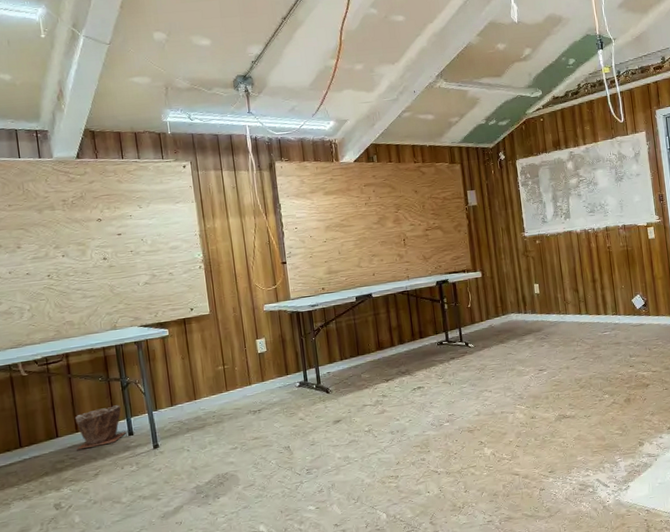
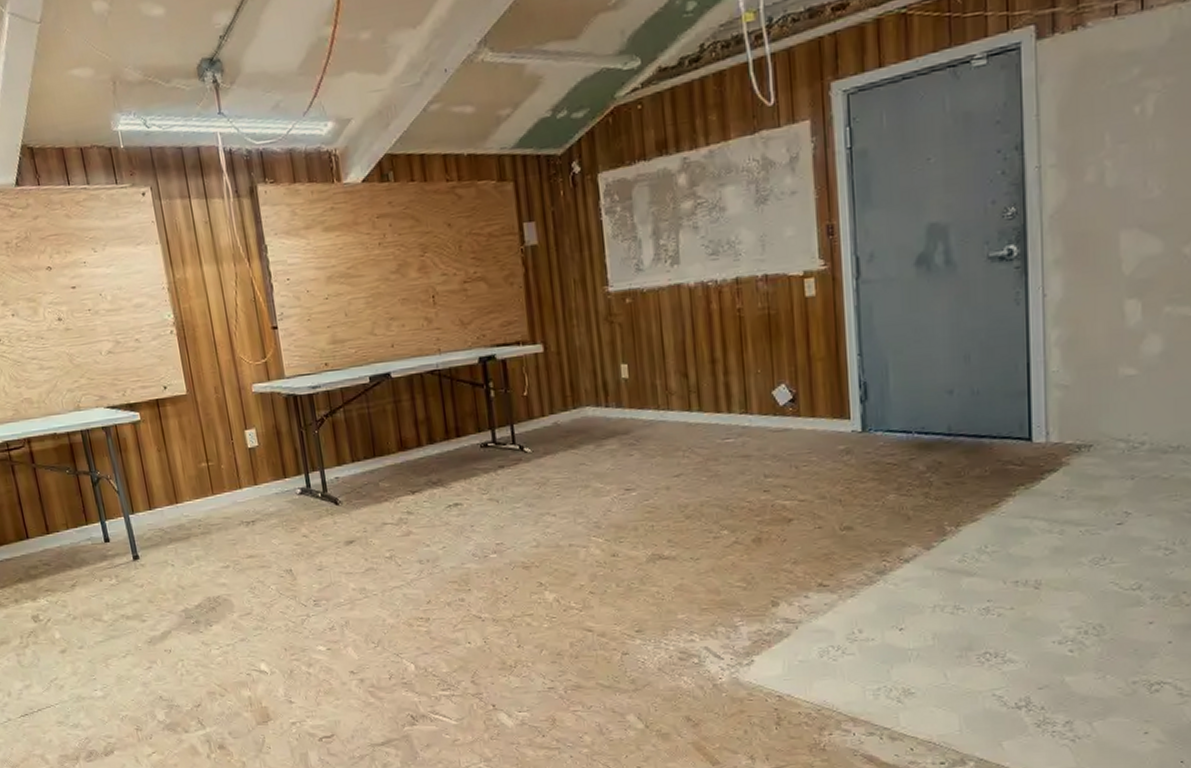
plant pot: present [74,405,127,450] -> none [44,504,102,555]

